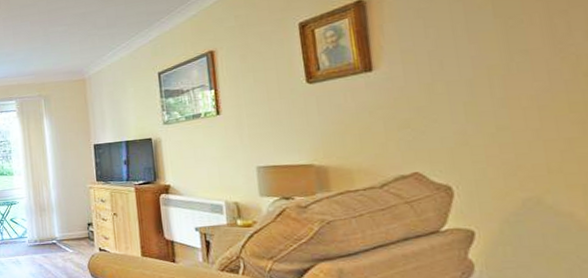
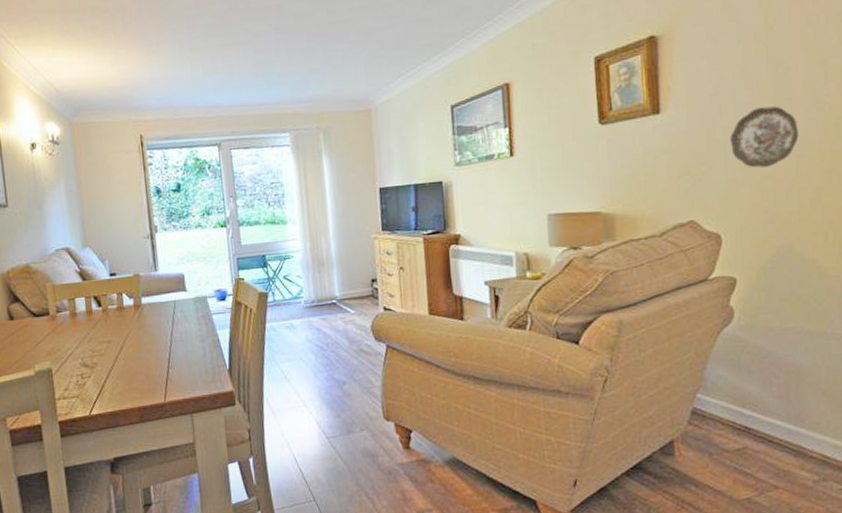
decorative plate: none [455,58,540,120] -> present [730,106,799,168]

